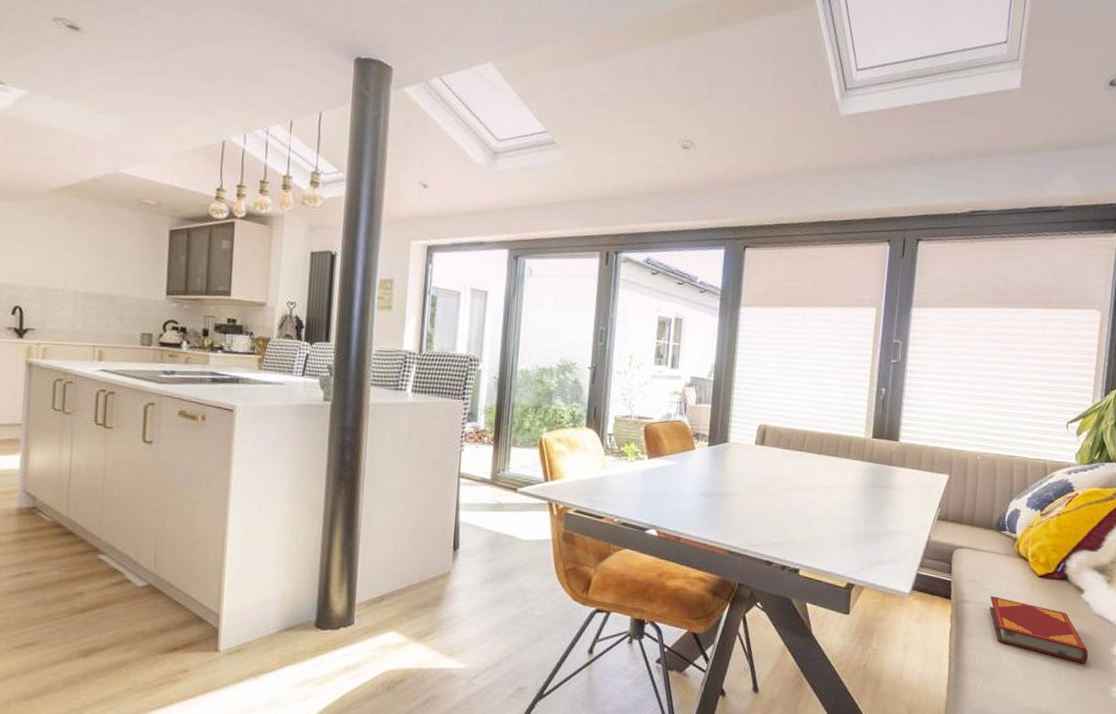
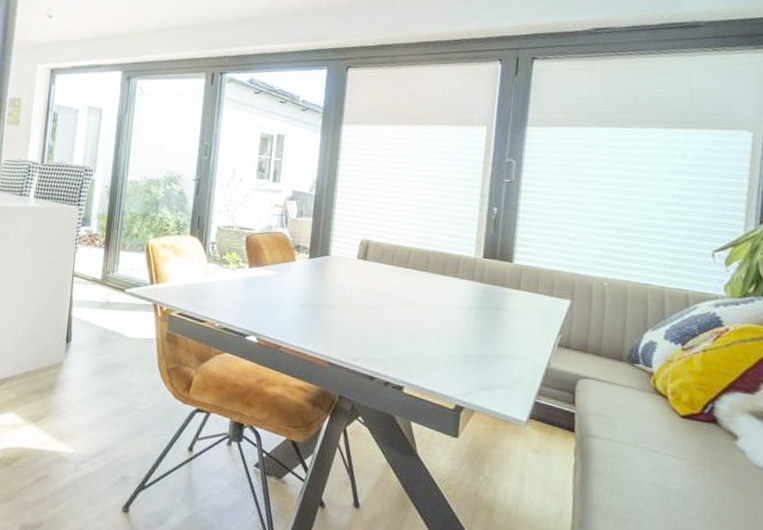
hardback book: present [989,596,1088,663] -> none [620,433,746,519]

